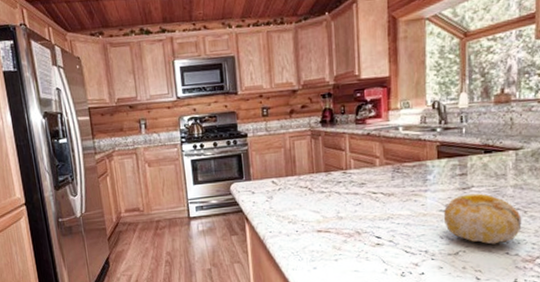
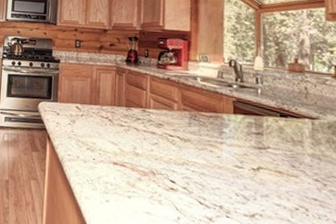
fruit: present [443,193,522,245] -> none [239,154,322,214]

